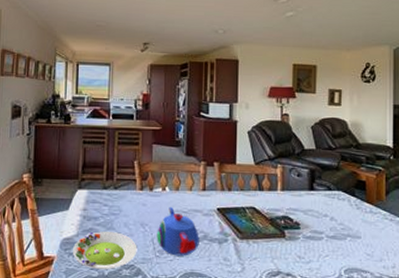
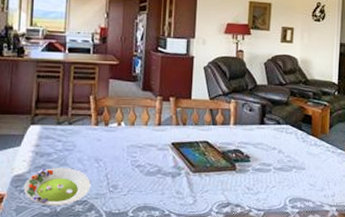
teapot: present [157,207,199,256] -> none [111,142,153,191]

